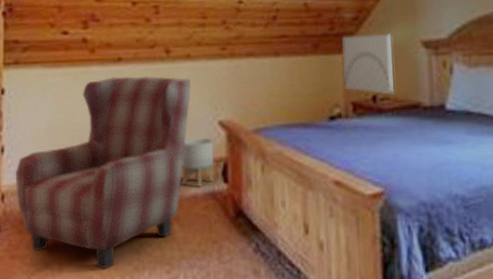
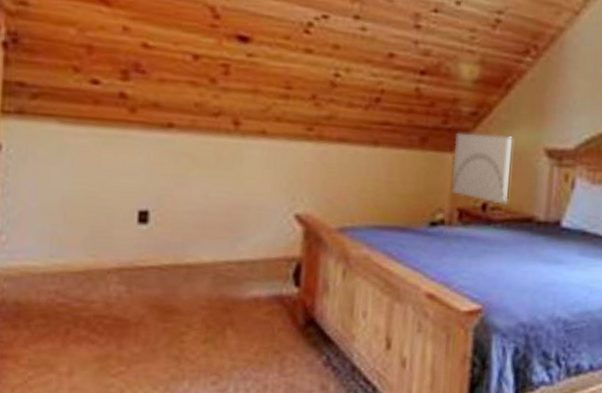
armchair: present [15,76,192,269] -> none [10,146,265,377]
planter: present [182,137,215,188] -> none [241,231,286,290]

